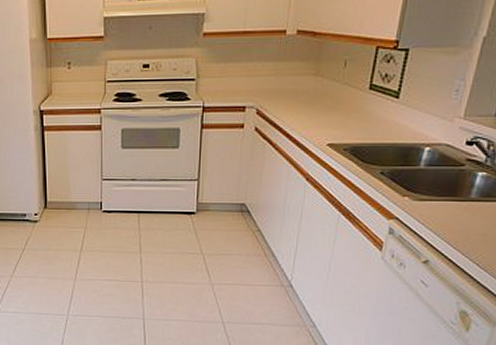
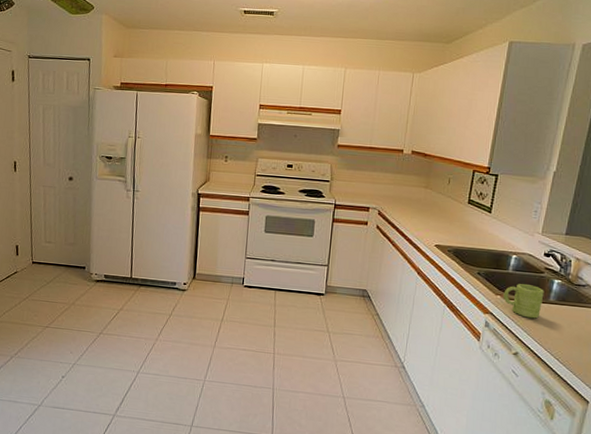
mug: none [412,181,464,220] -> present [503,284,544,319]

